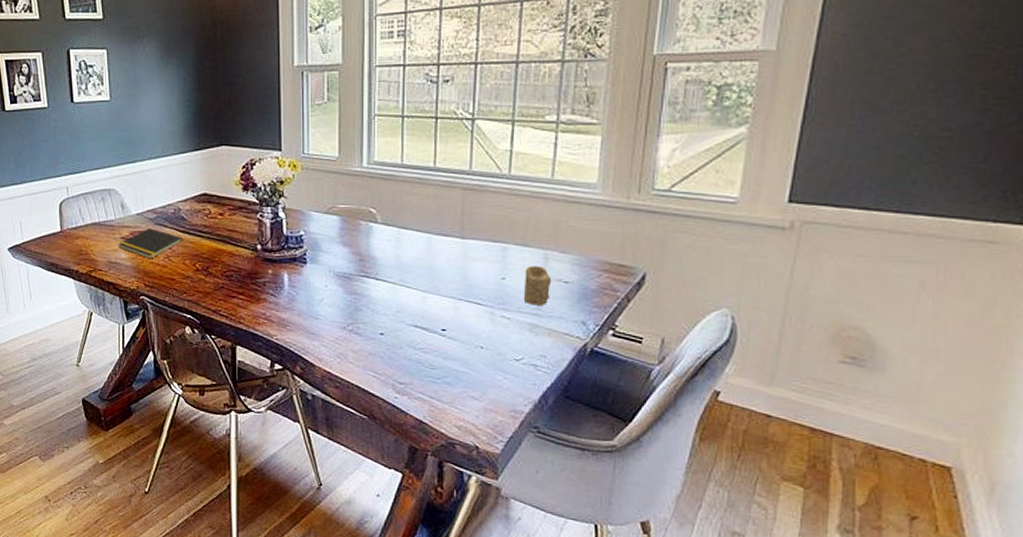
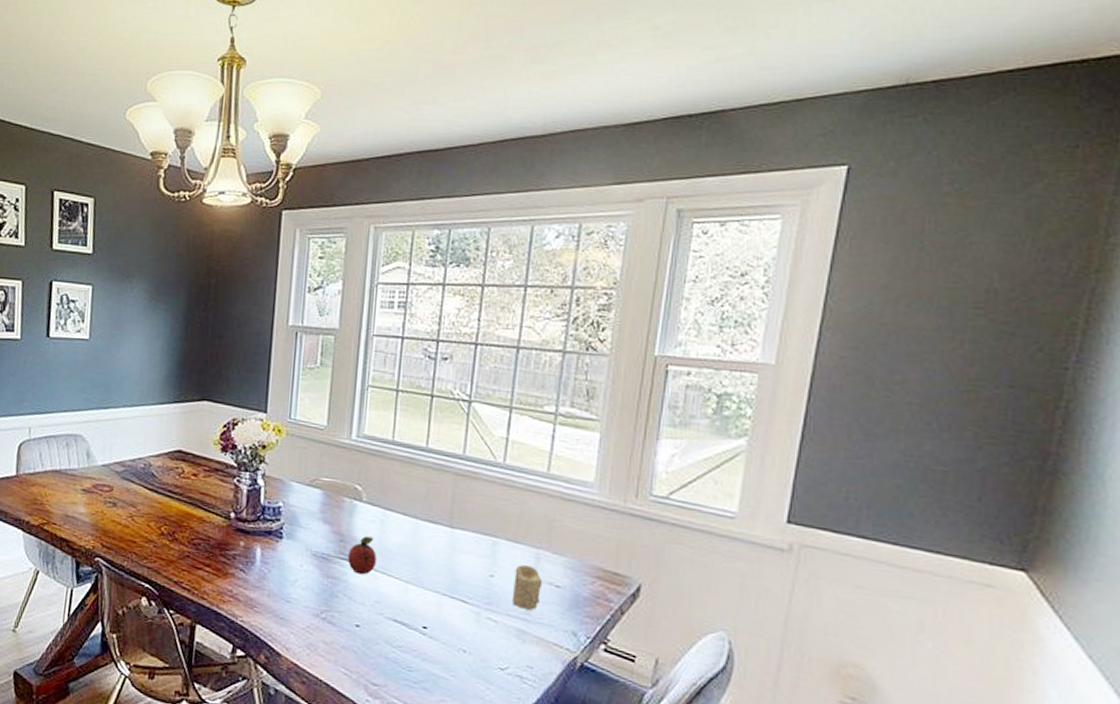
notepad: present [117,228,184,259] -> none [77,482,151,517]
fruit: none [368,254,394,289] -> present [348,536,377,575]

